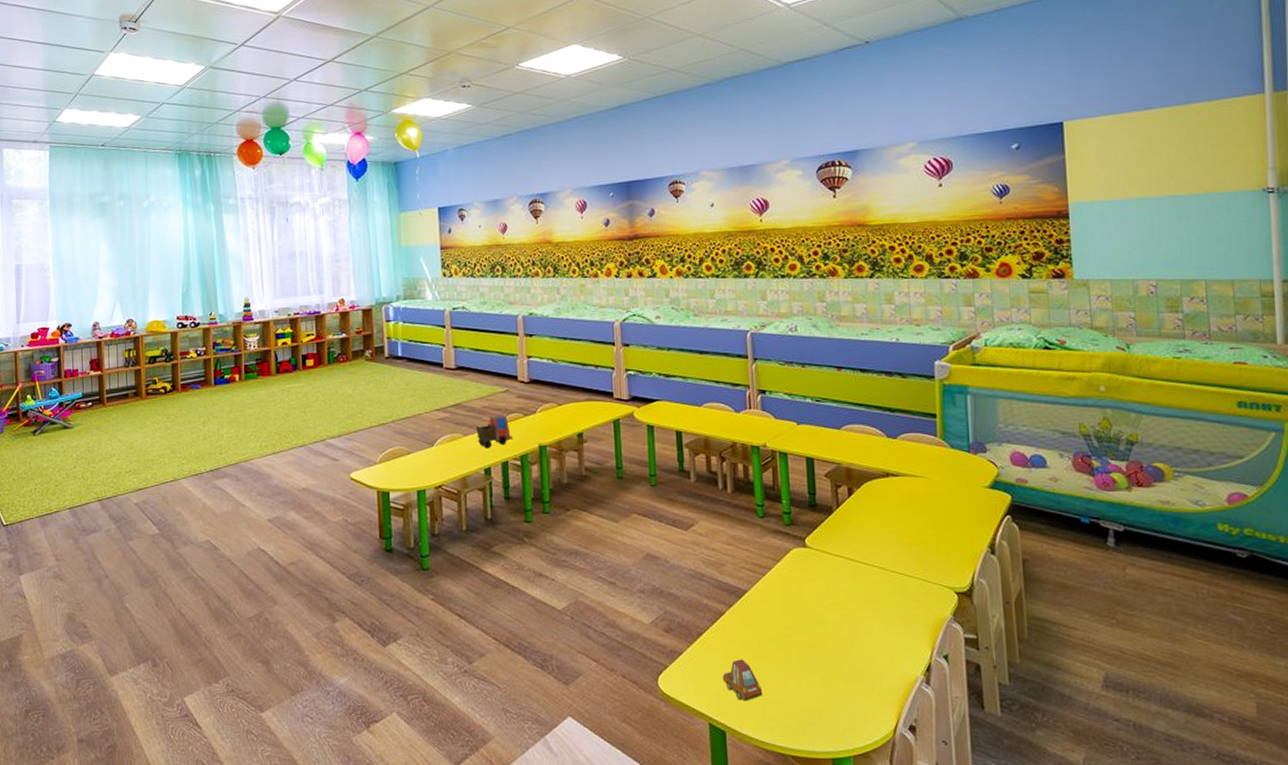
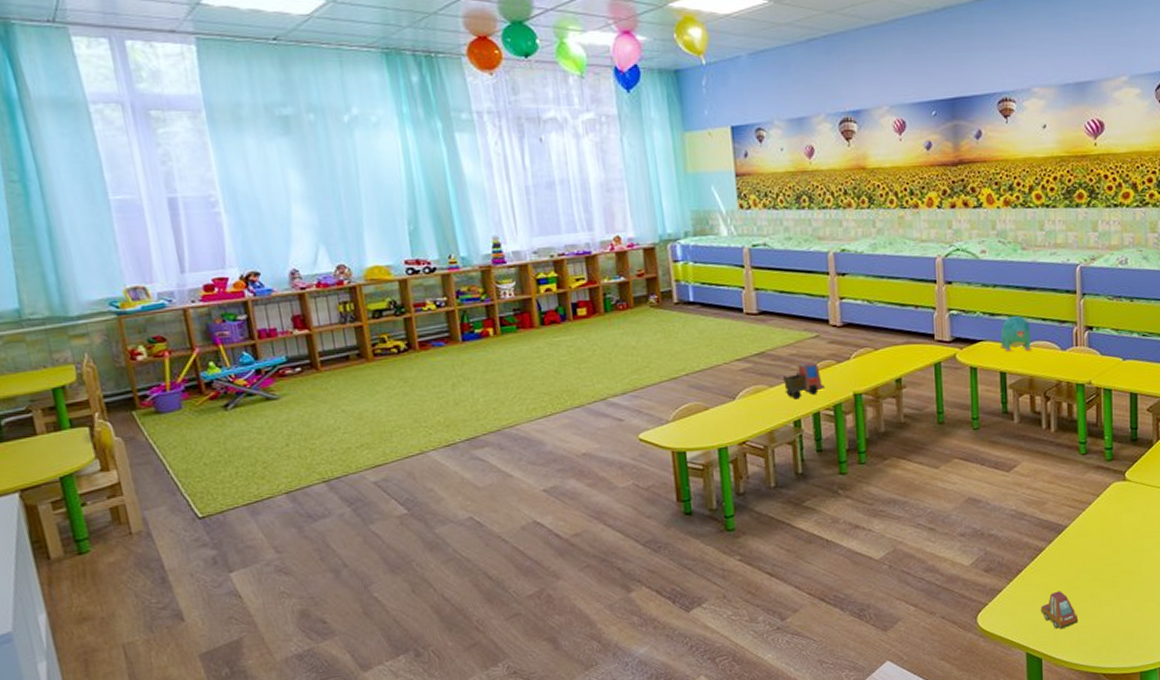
toy animal: none [675,378,705,412] -> present [1000,316,1031,352]

